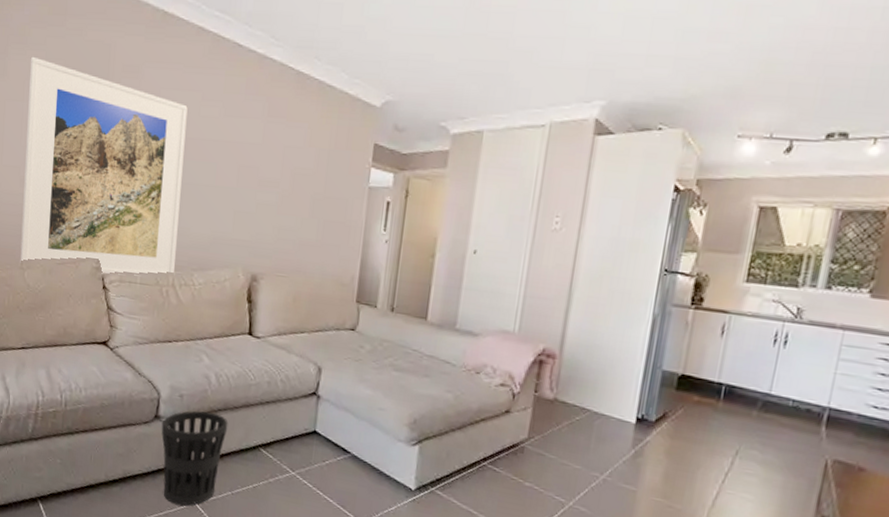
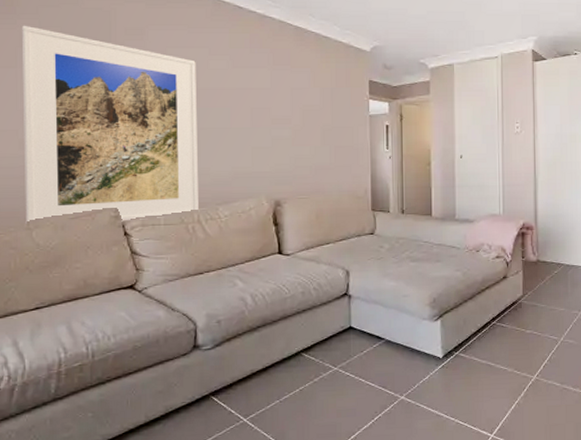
wastebasket: present [161,410,228,506] -> none [201,330,269,426]

